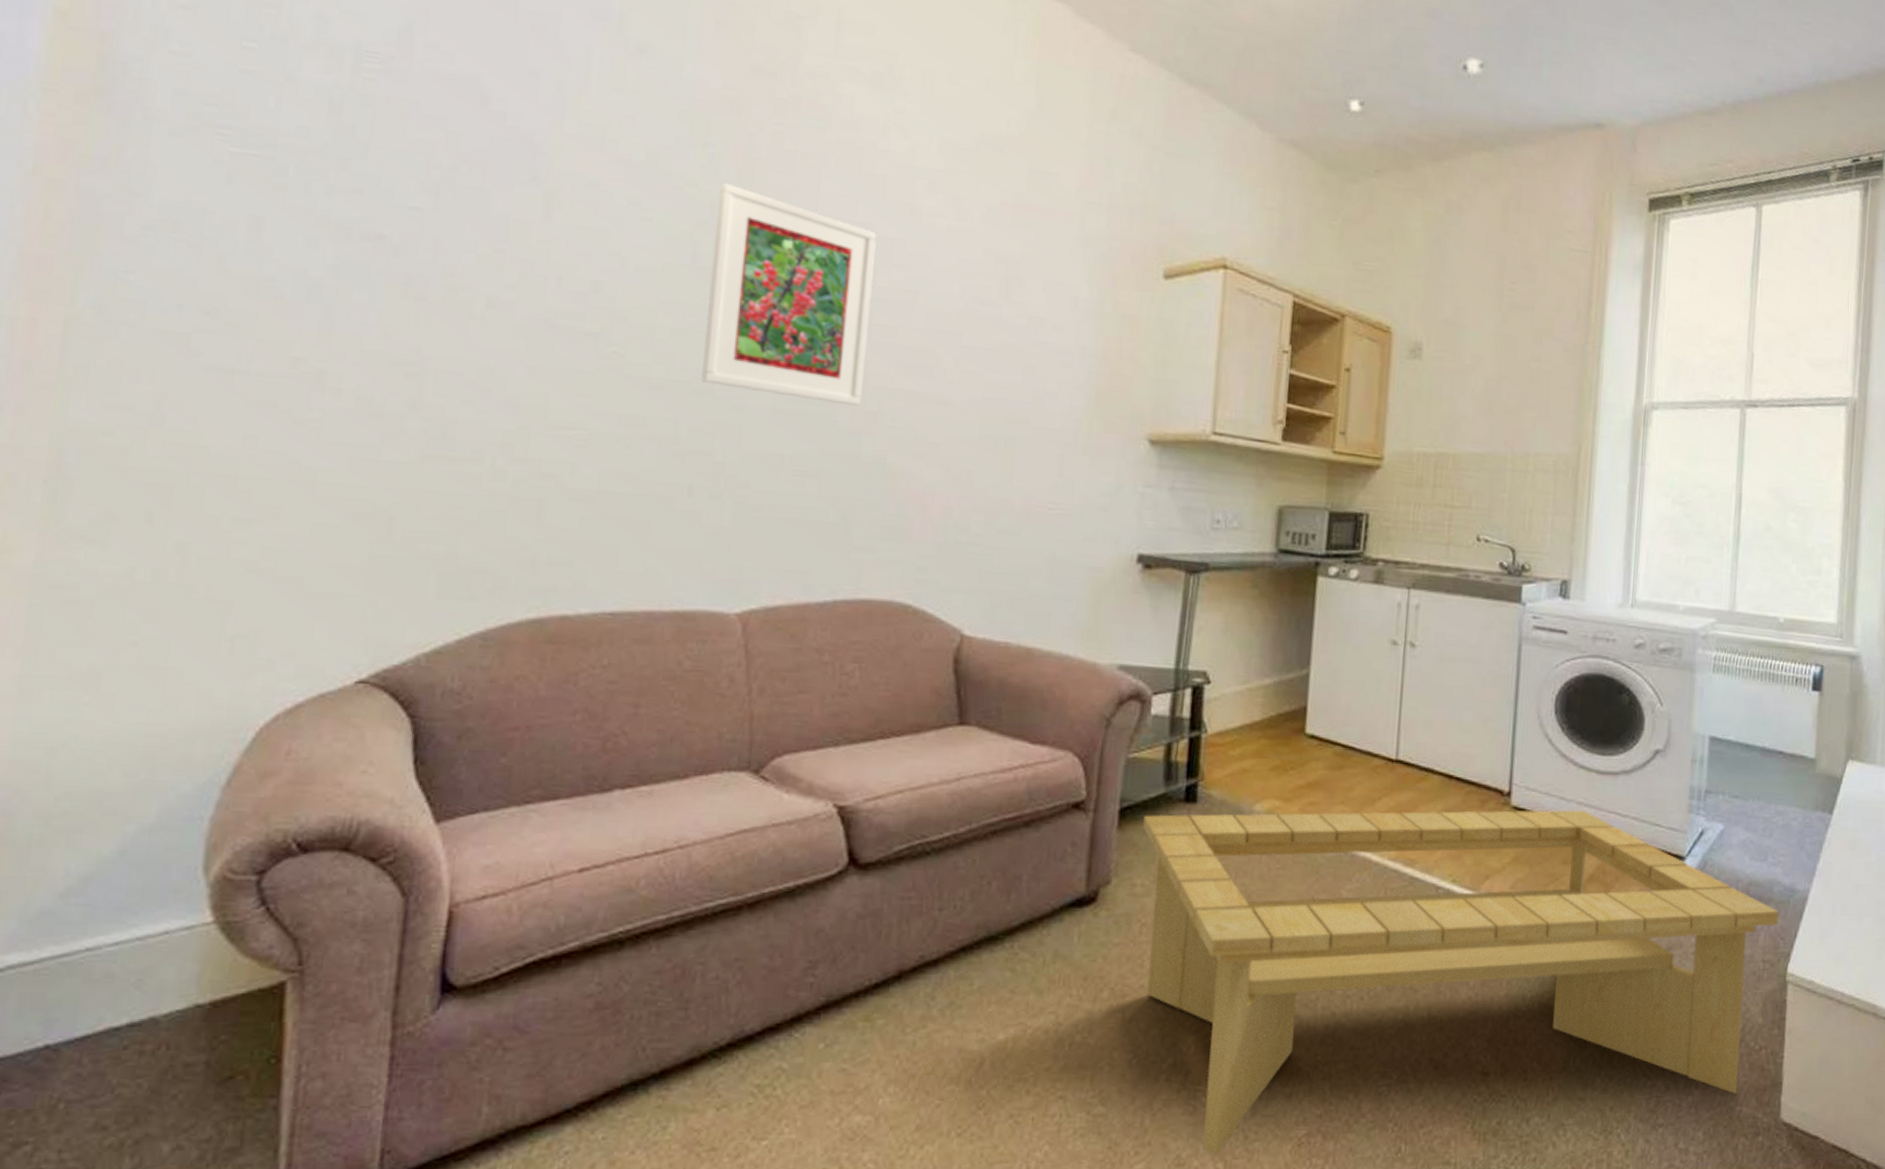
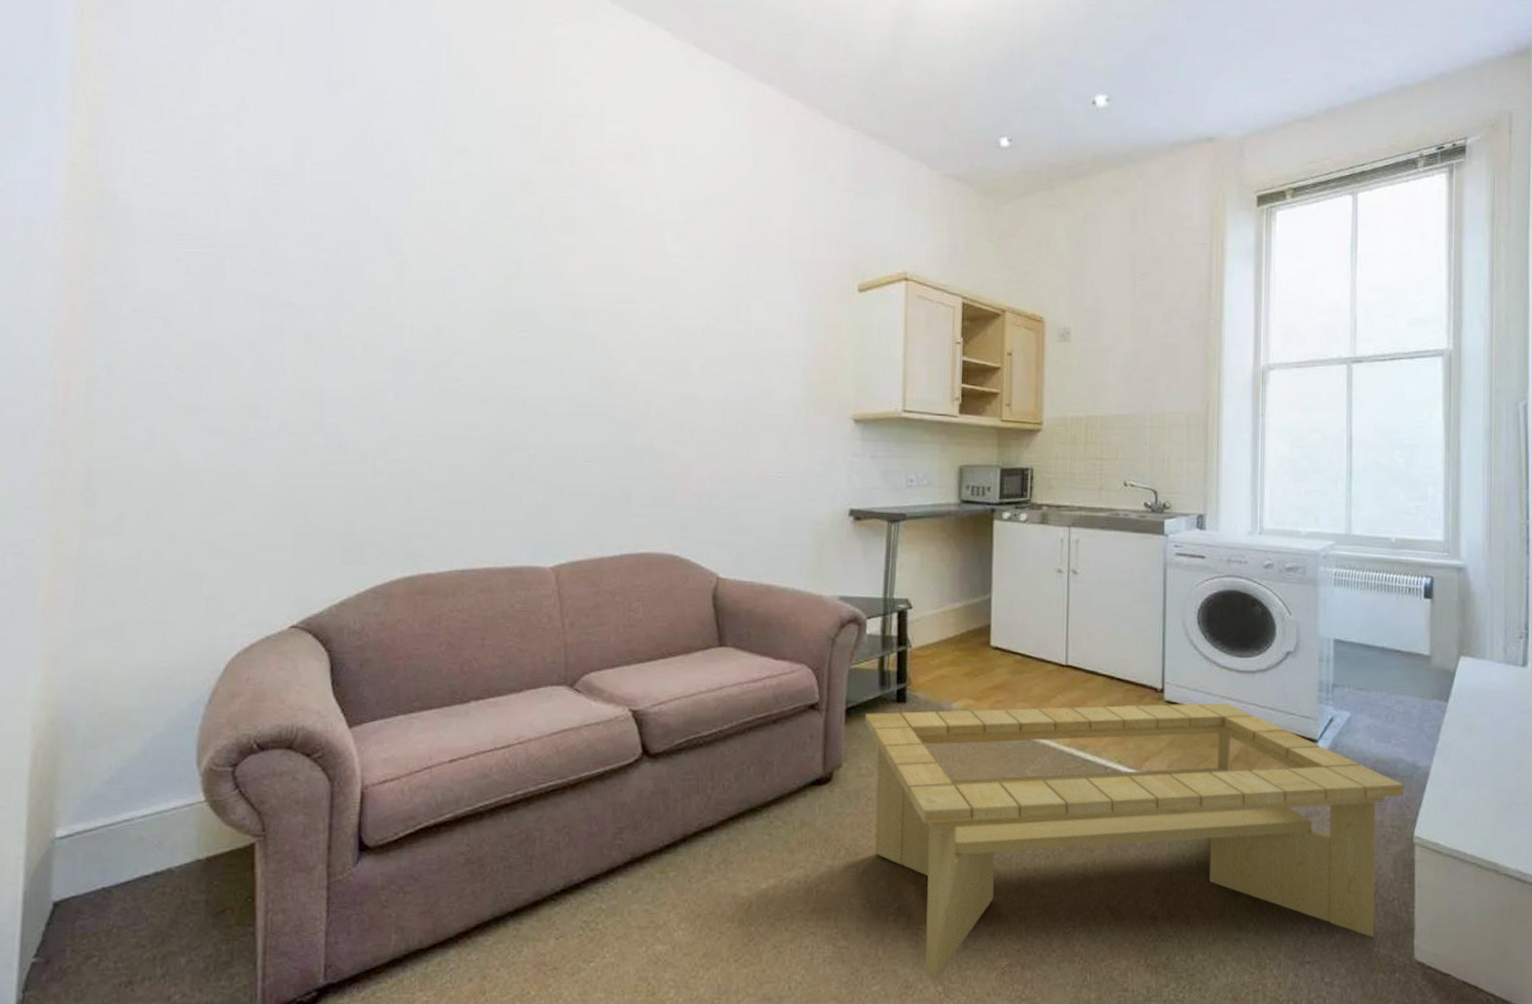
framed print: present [701,182,877,407] -> none [516,245,638,407]

